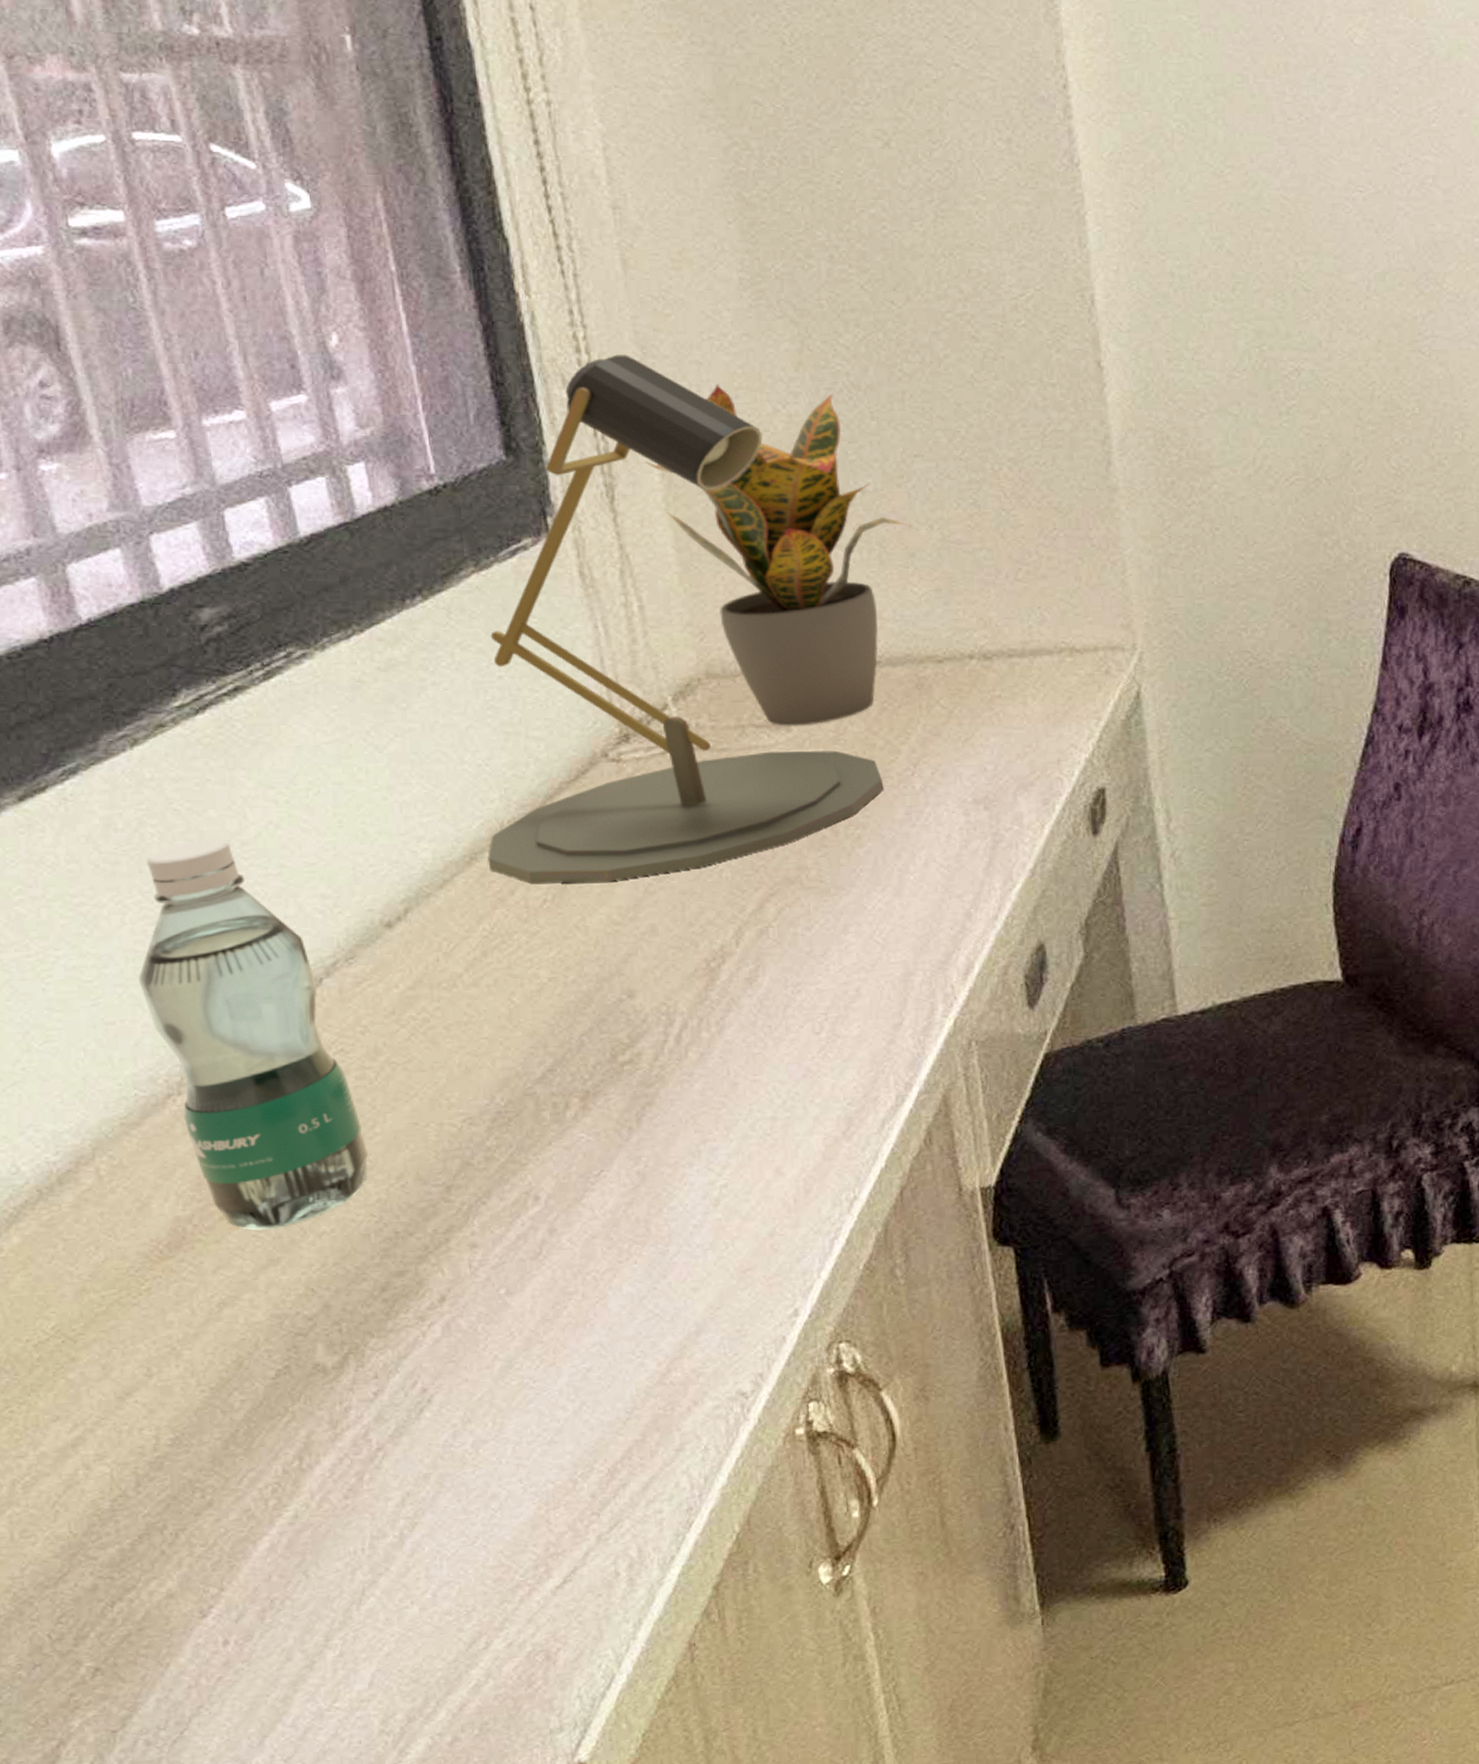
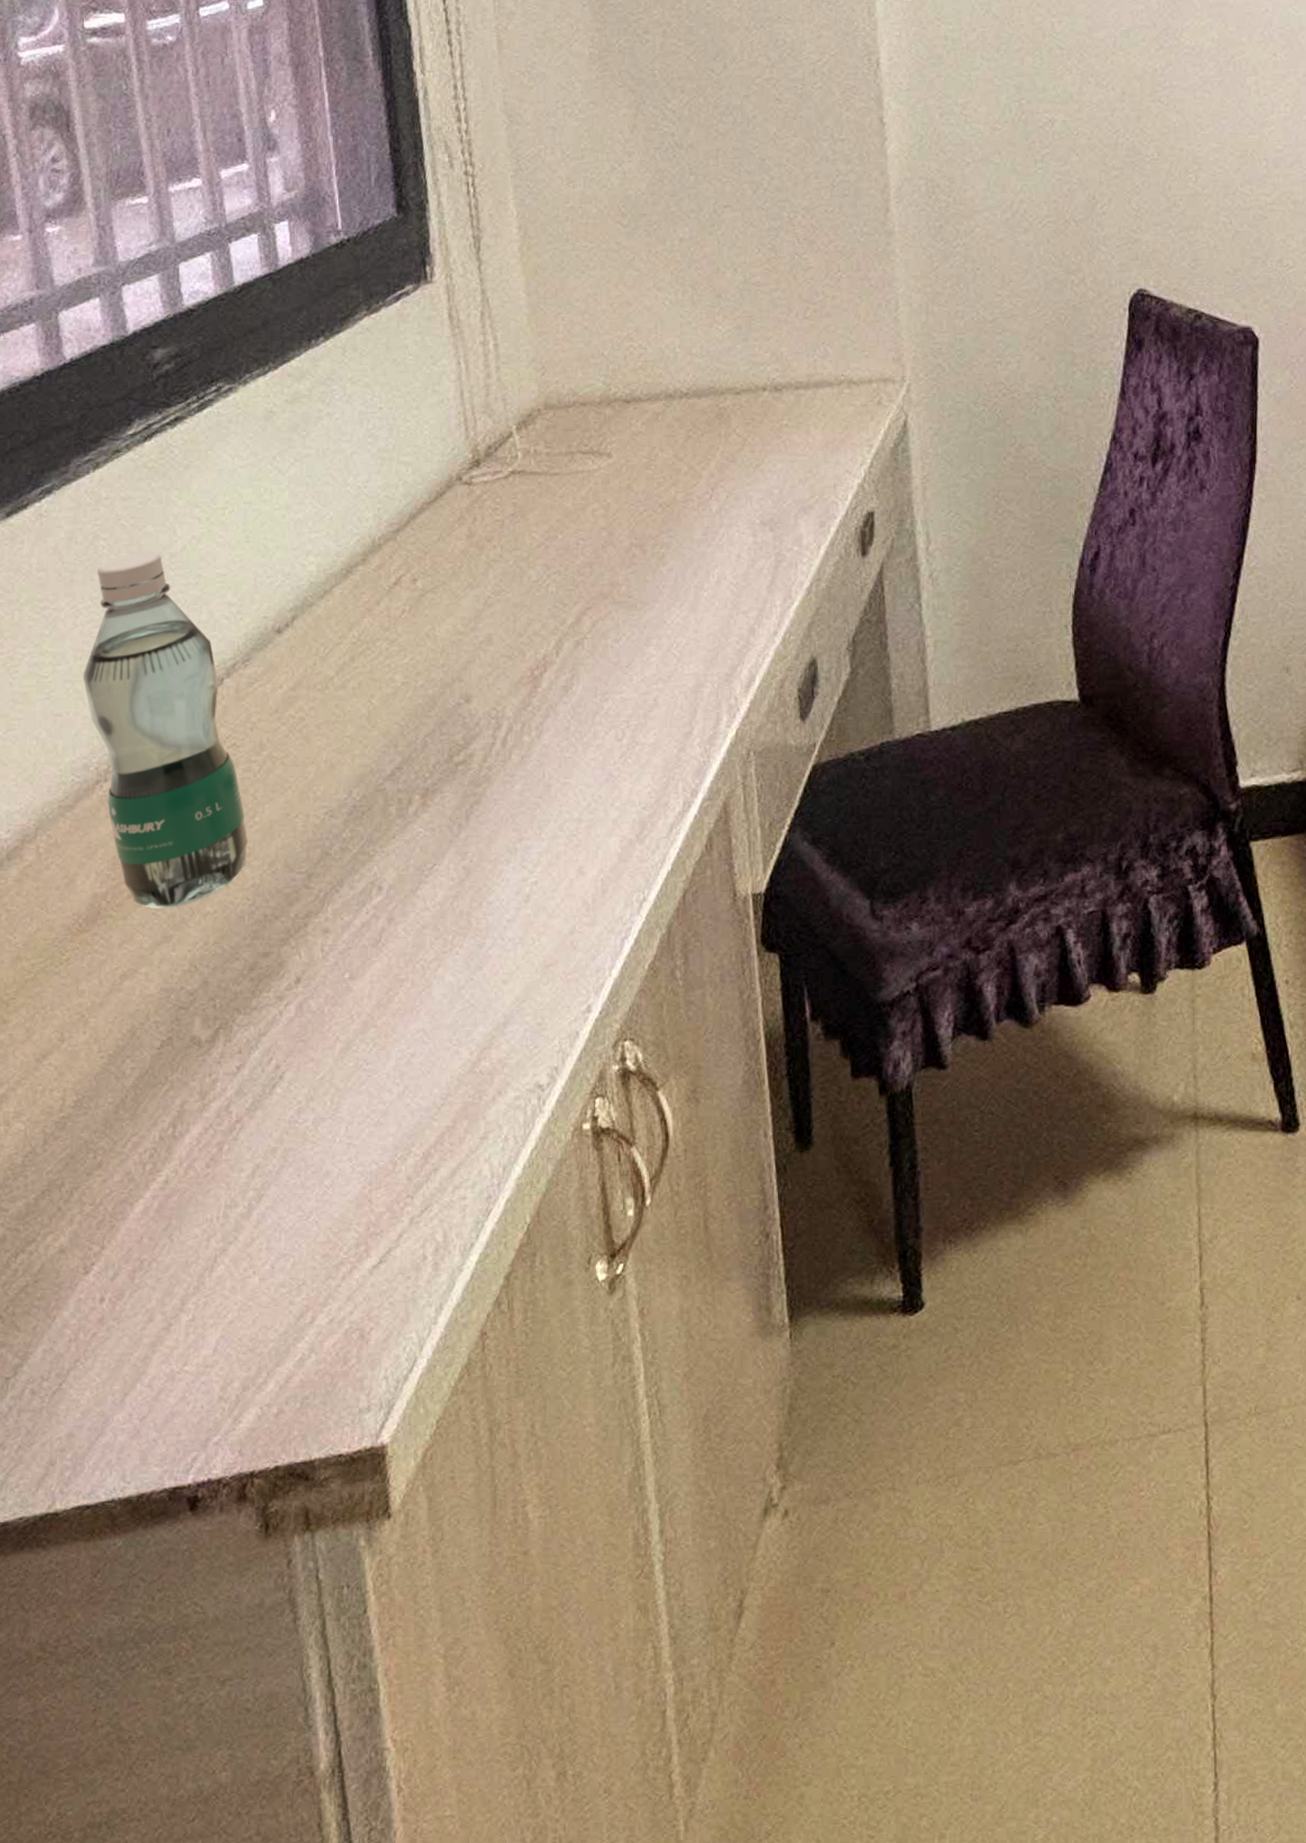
desk lamp: present [487,354,884,883] -> none [360,122,686,595]
potted plant: present [645,383,914,726] -> none [506,146,721,453]

